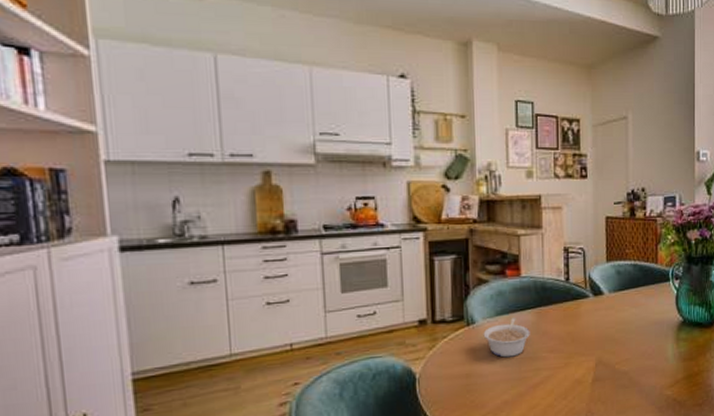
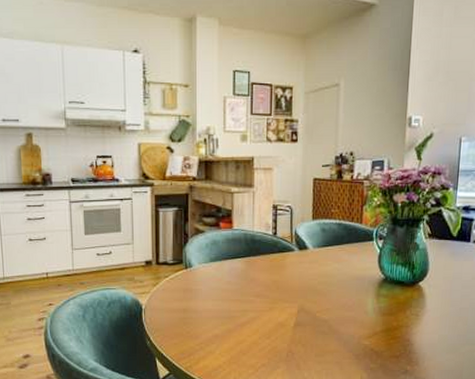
legume: present [483,318,530,358] -> none [199,264,240,298]

